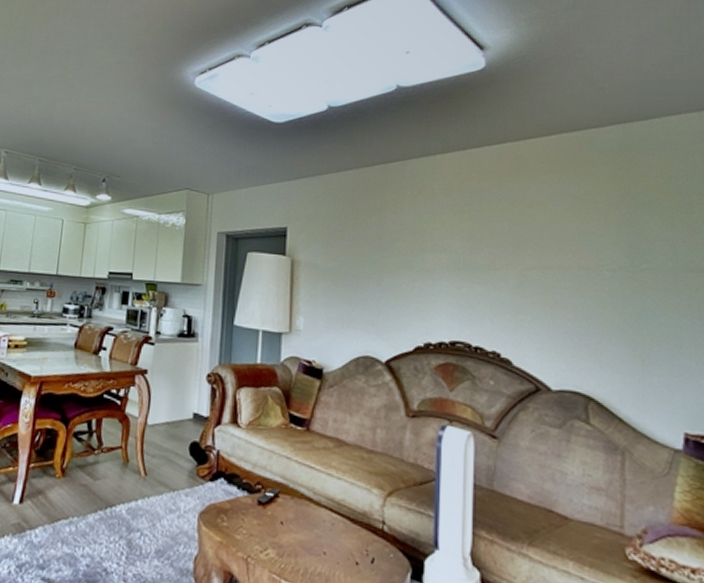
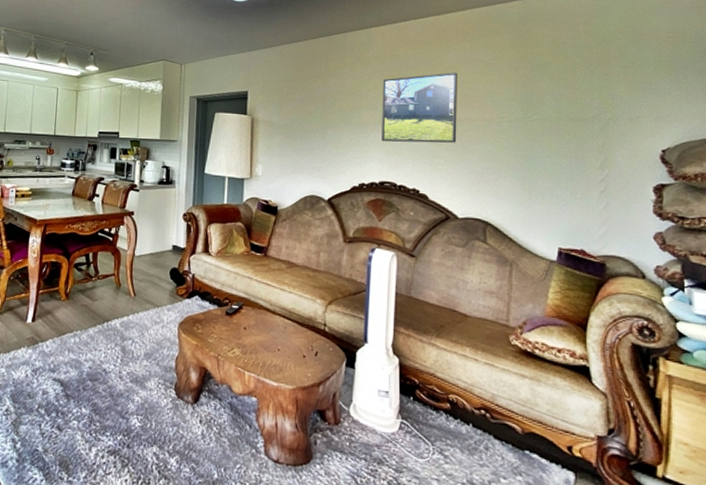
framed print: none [451,209,546,296] -> present [382,72,457,143]

